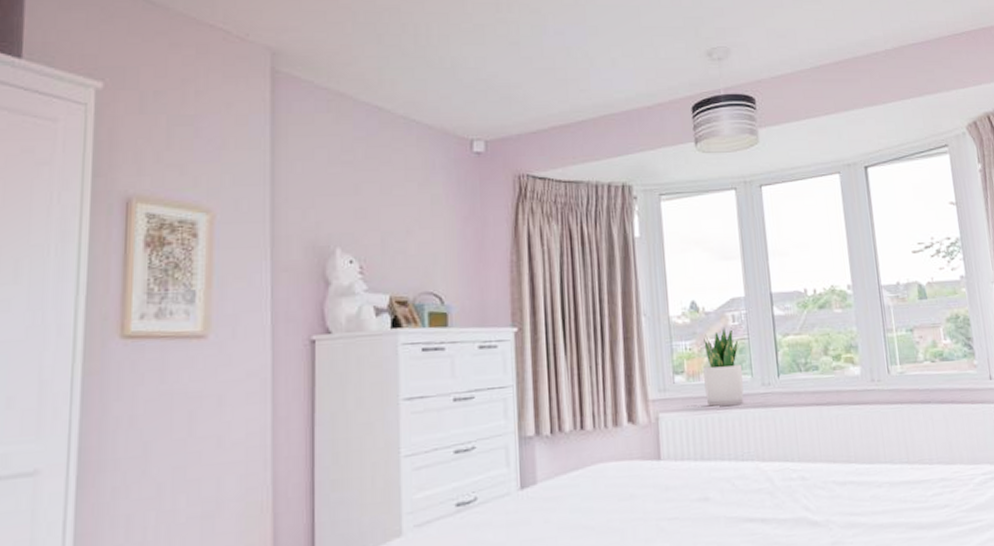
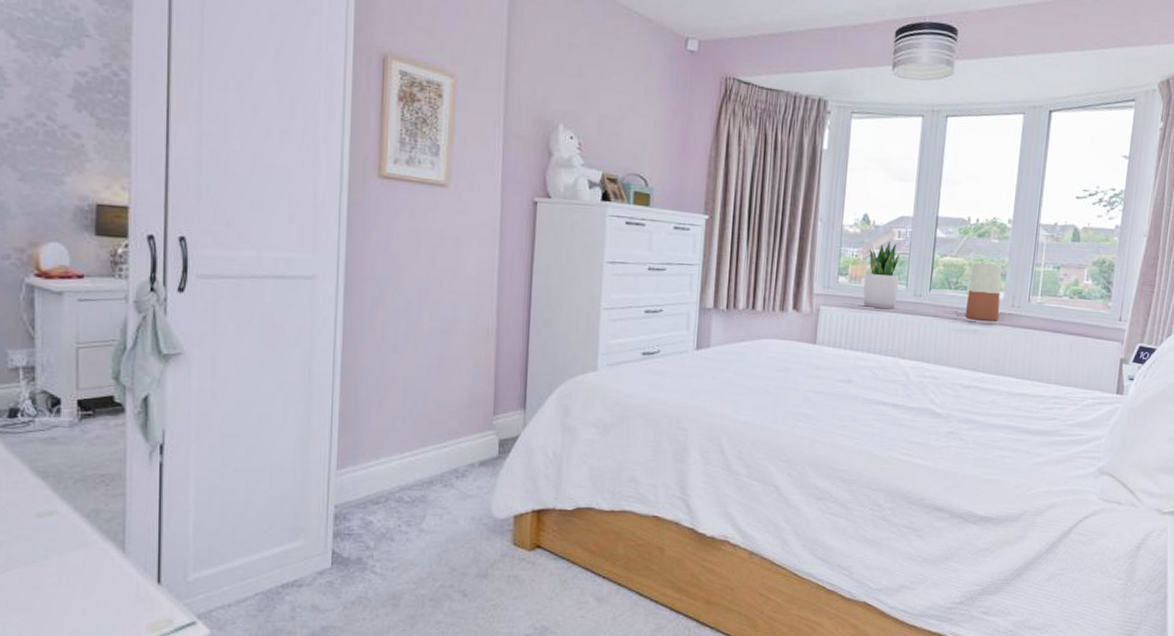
vase: none [818,335,861,404] -> present [965,262,1002,322]

